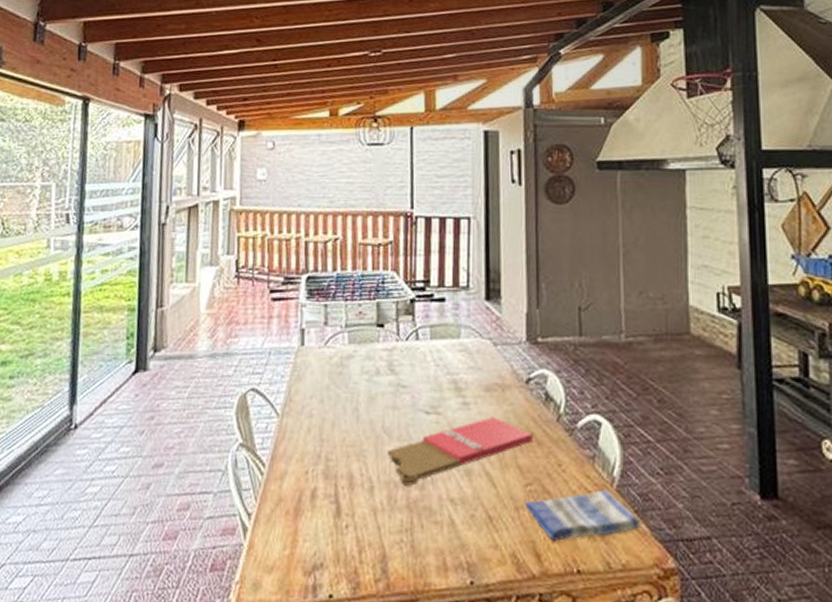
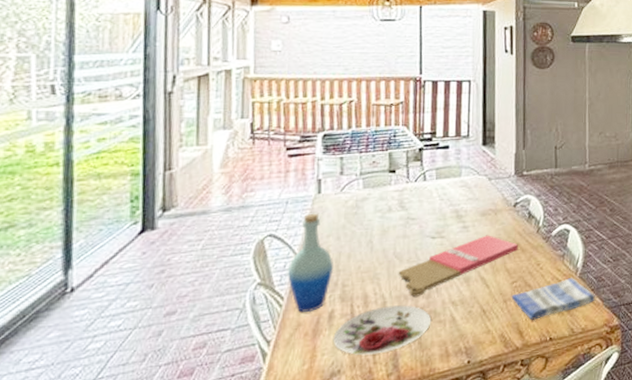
bottle: none [268,368,317,487] -> present [286,213,334,313]
plate: none [315,492,426,552] -> present [333,305,432,355]

